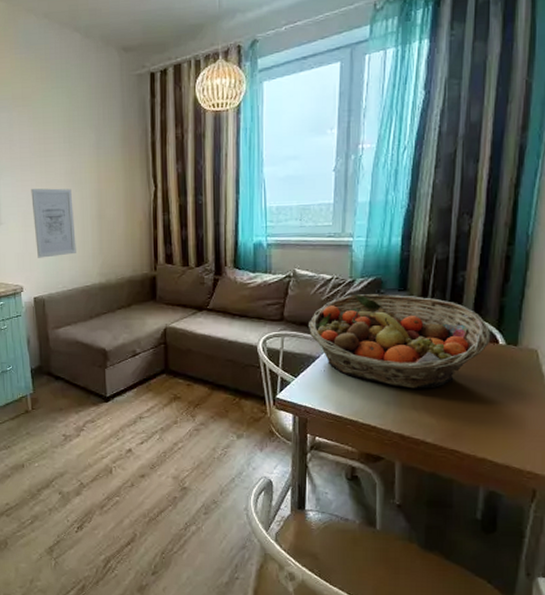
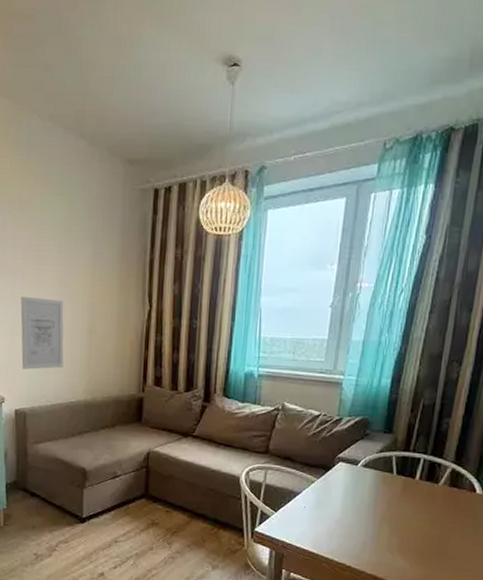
fruit basket: present [309,294,491,389] -> none [293,433,469,532]

